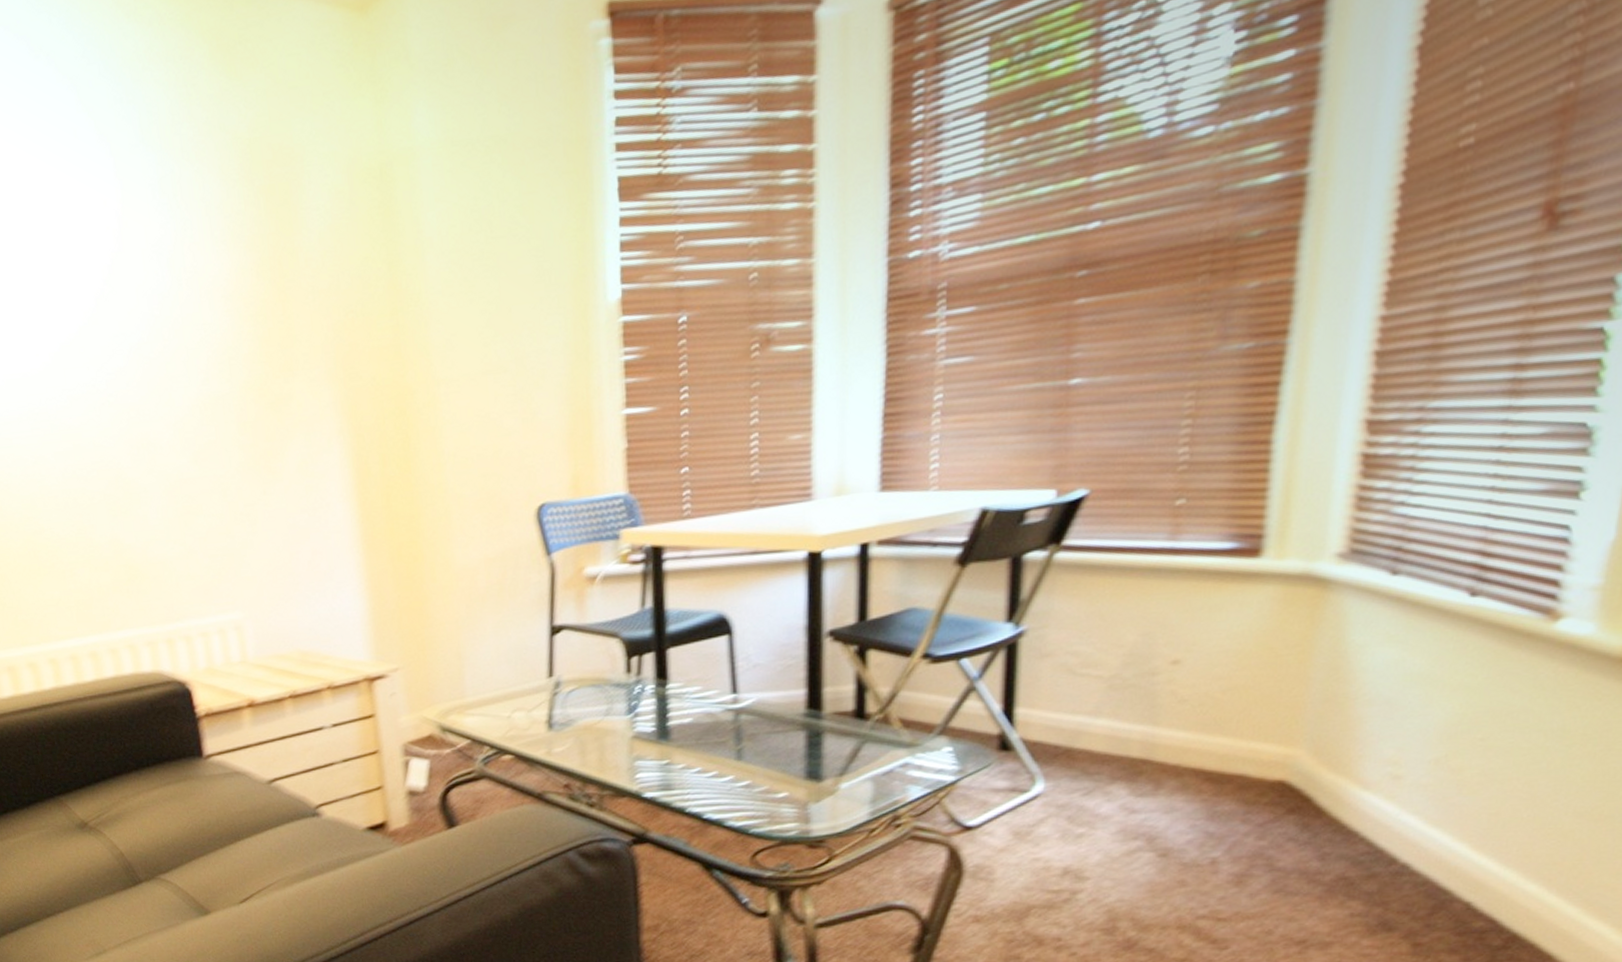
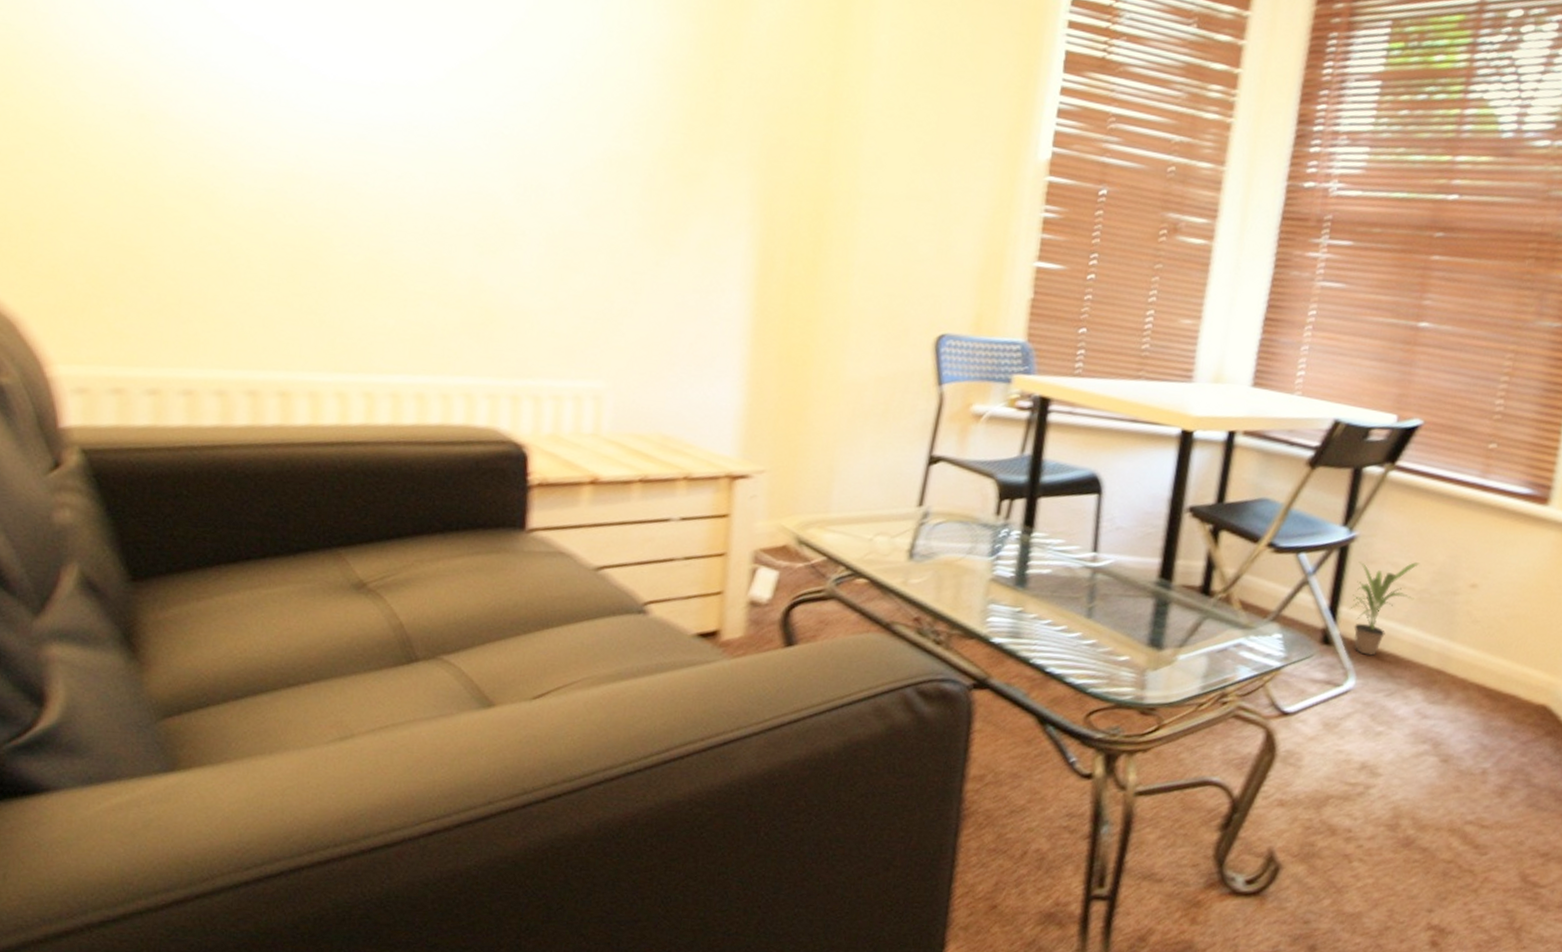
potted plant: none [1027,647,1106,756] -> present [1349,562,1420,656]

